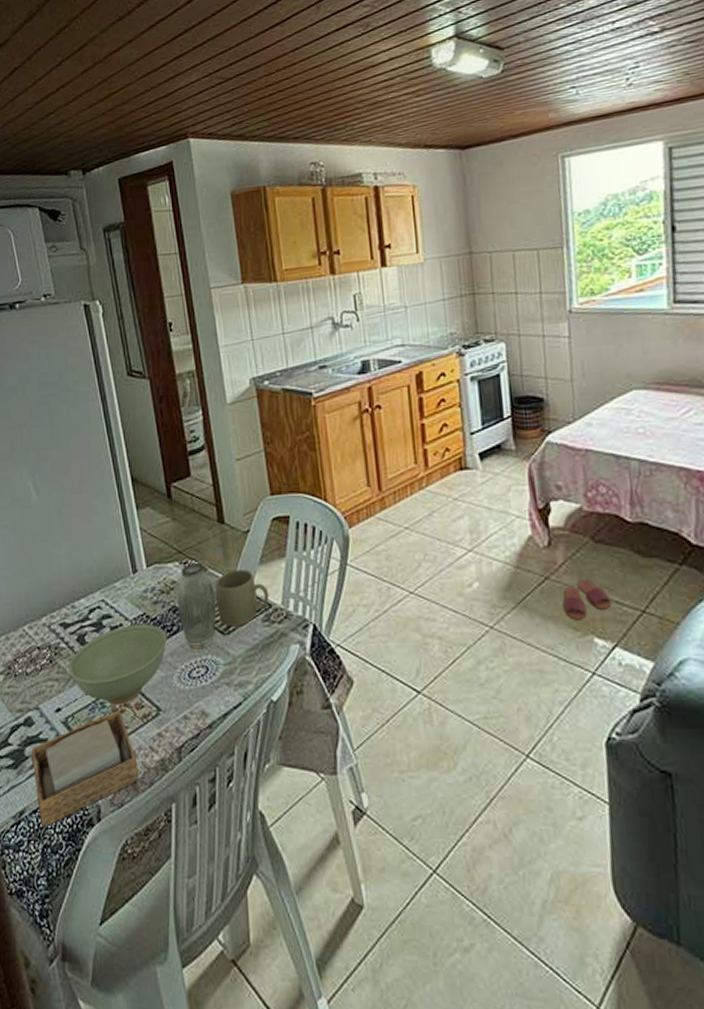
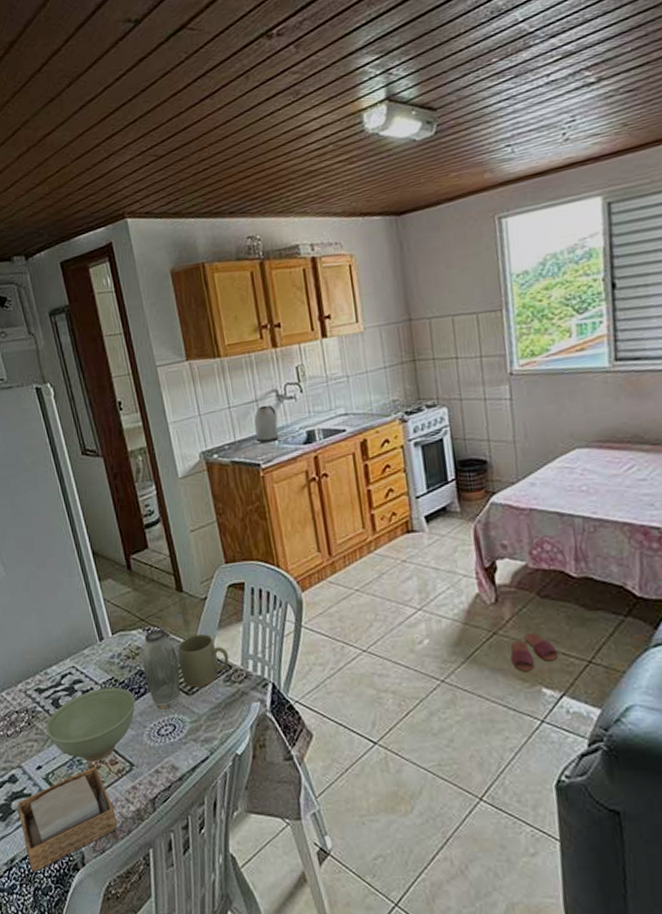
kettle: none [308,332,333,372] -> present [254,405,279,444]

